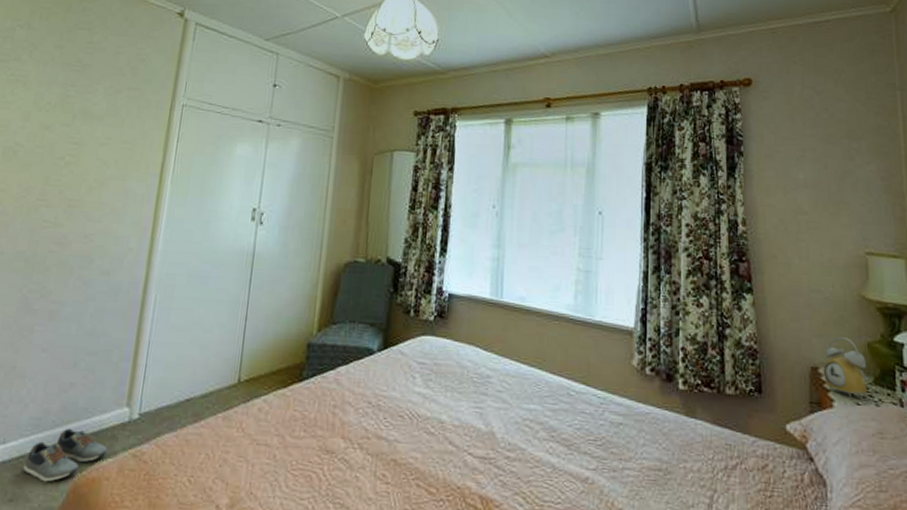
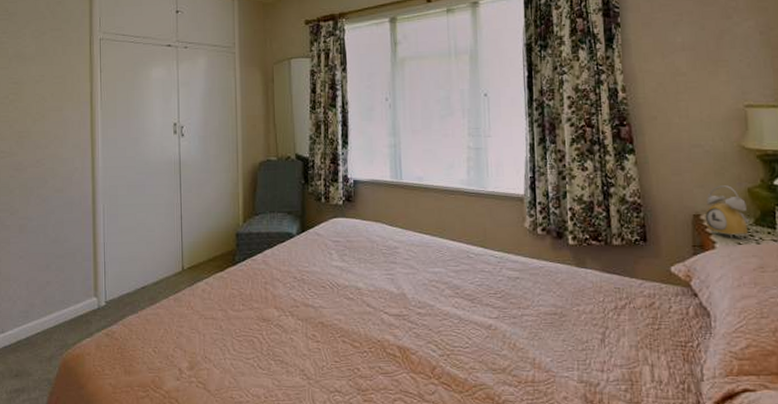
shoe: present [22,428,108,483] -> none [21,317,86,360]

